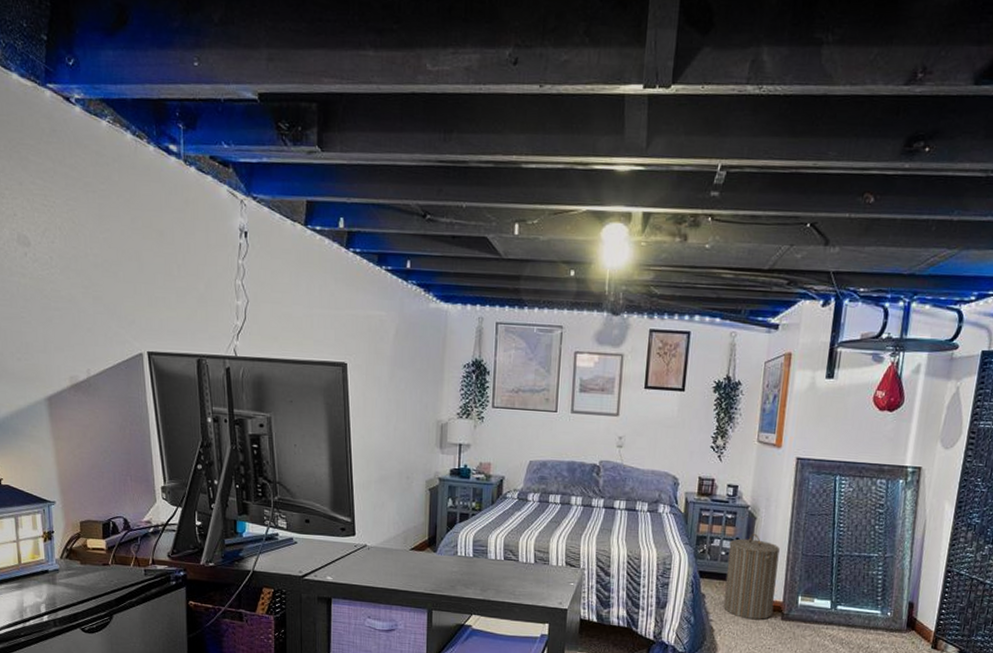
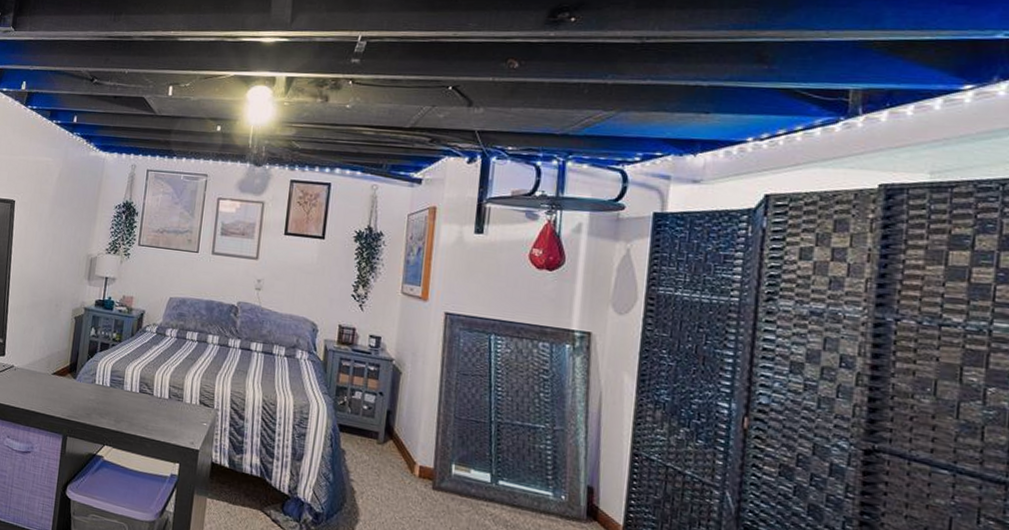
laundry hamper: present [724,533,780,620] -> none [366,388,429,487]

